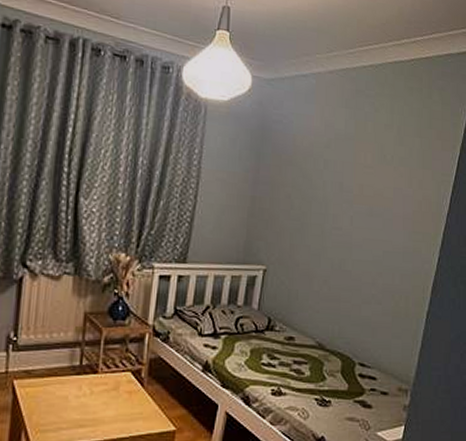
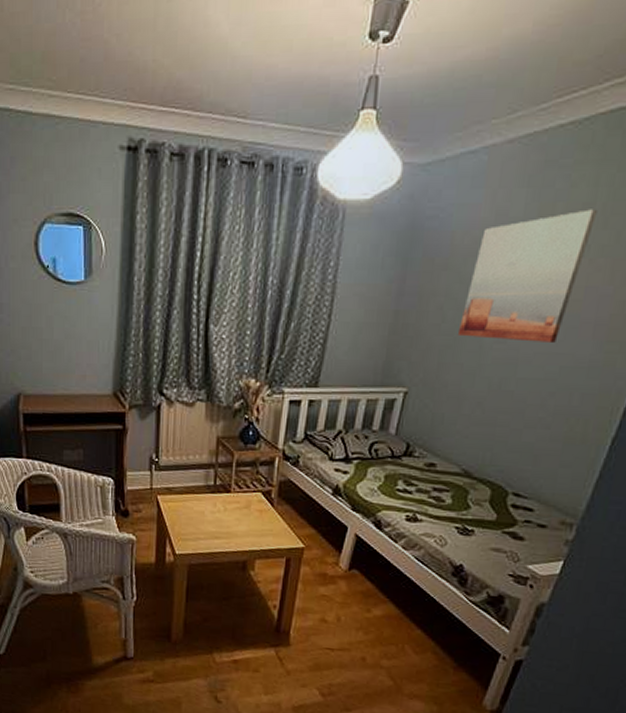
wall art: none [303,129,395,231] -> present [457,209,598,343]

